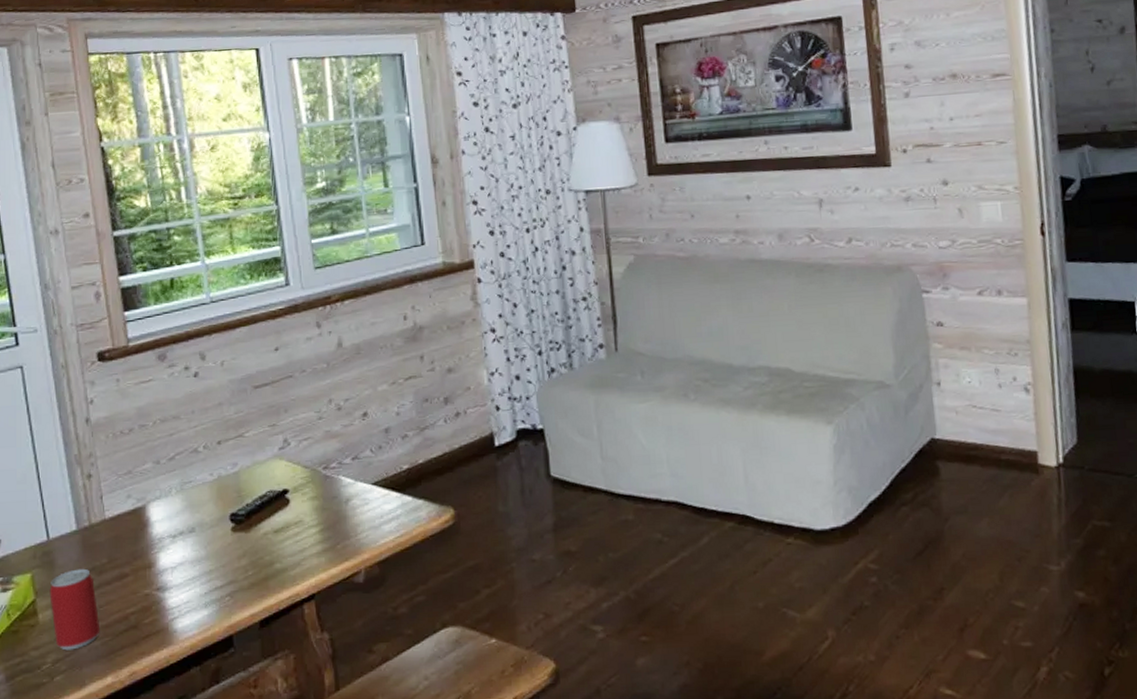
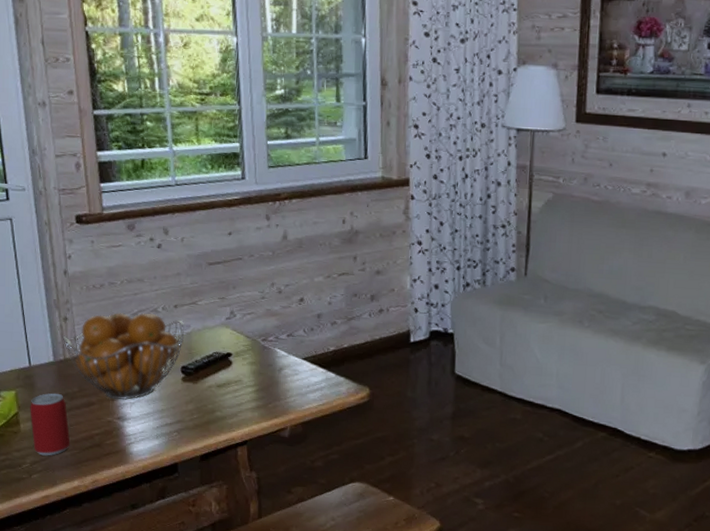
fruit basket: none [87,454,232,566] -> present [63,312,185,400]

